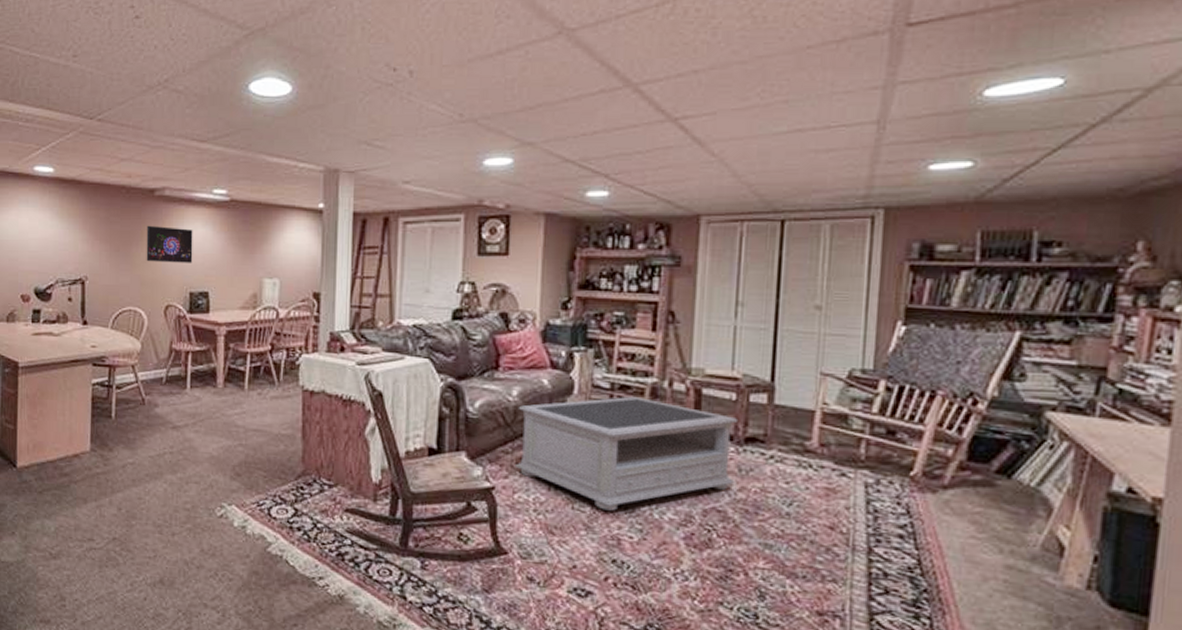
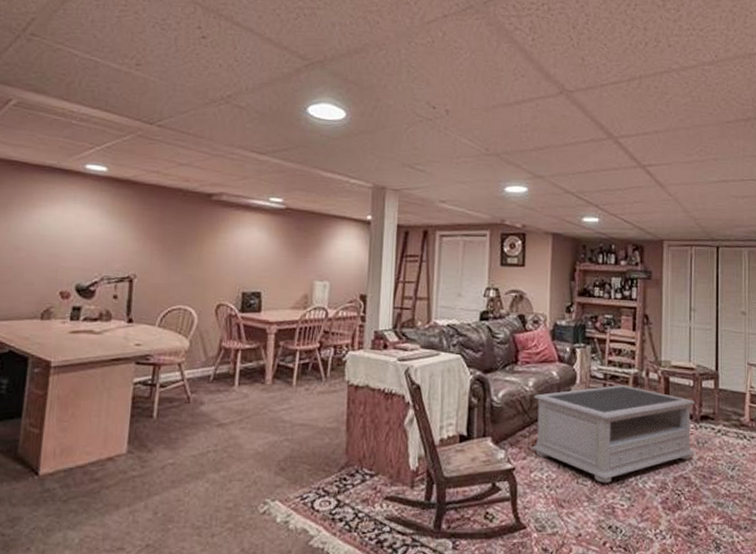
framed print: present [146,225,193,263] -> none [199,227,249,265]

